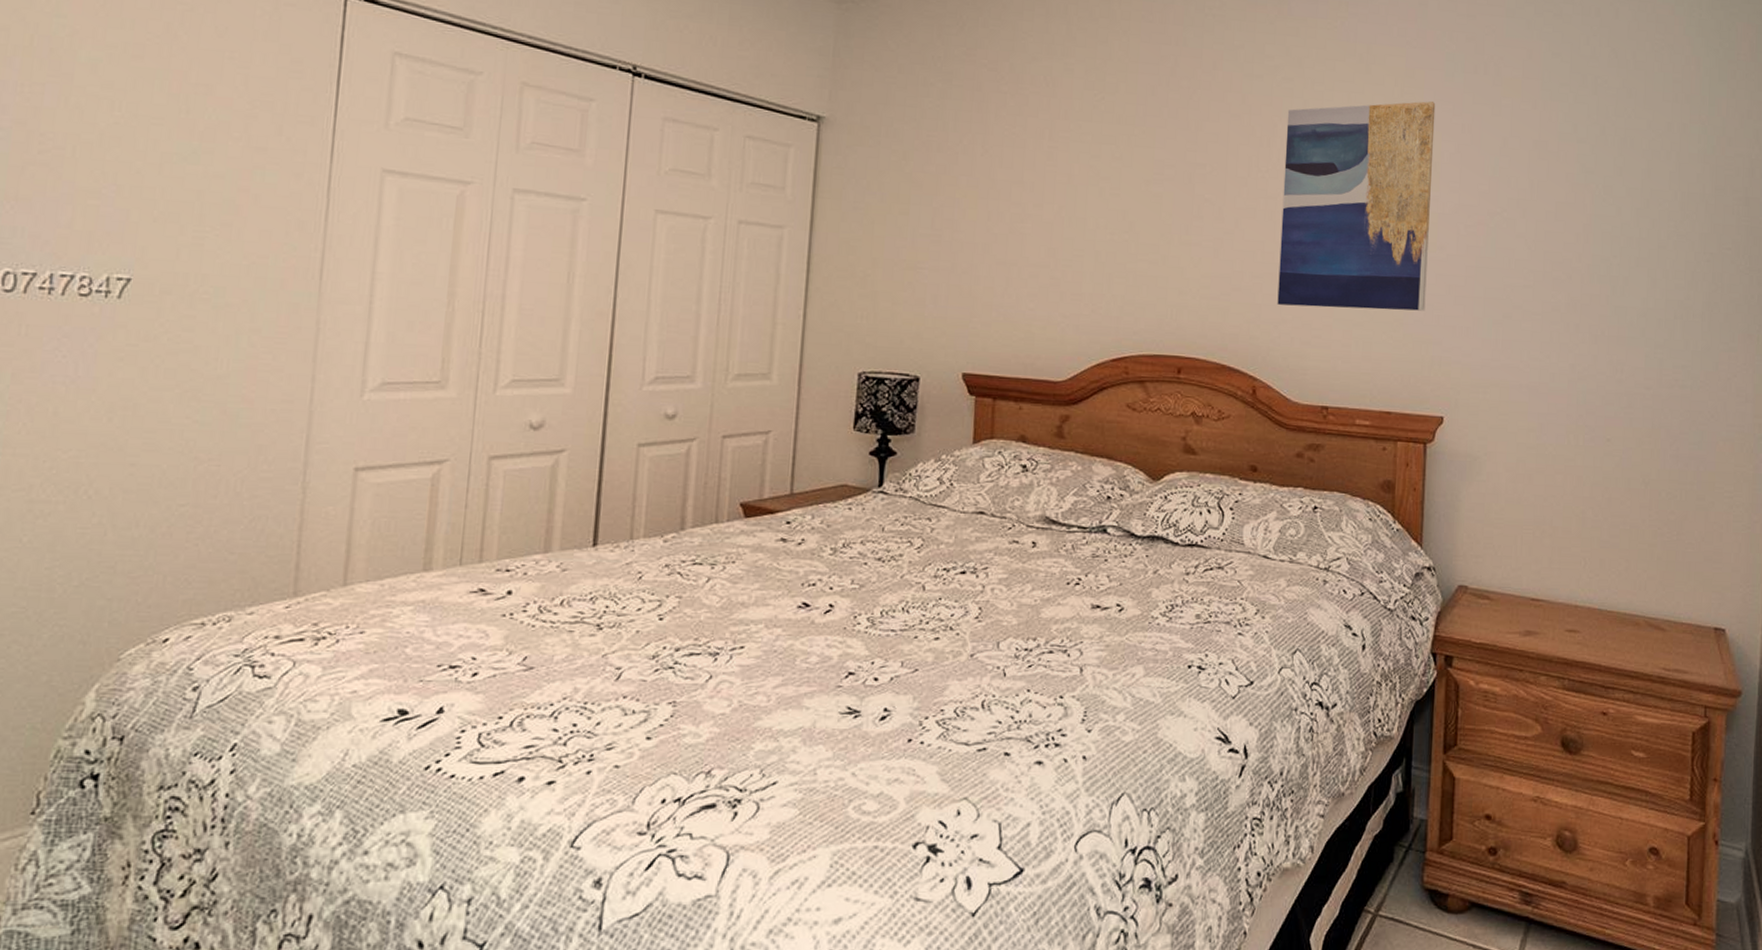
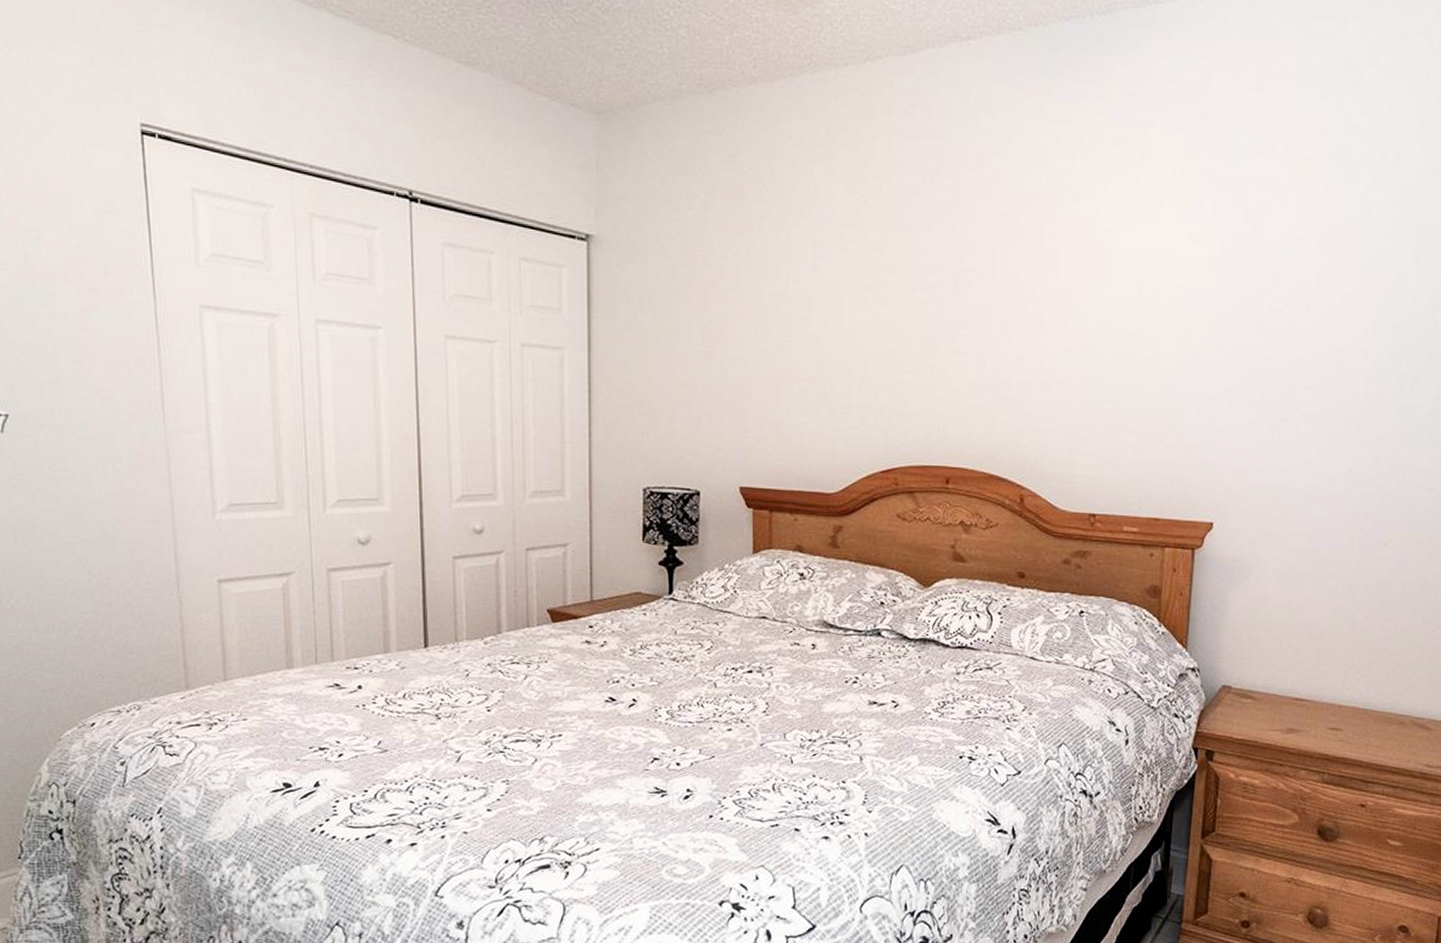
wall art: present [1277,101,1436,311] -> none [1045,189,1217,416]

